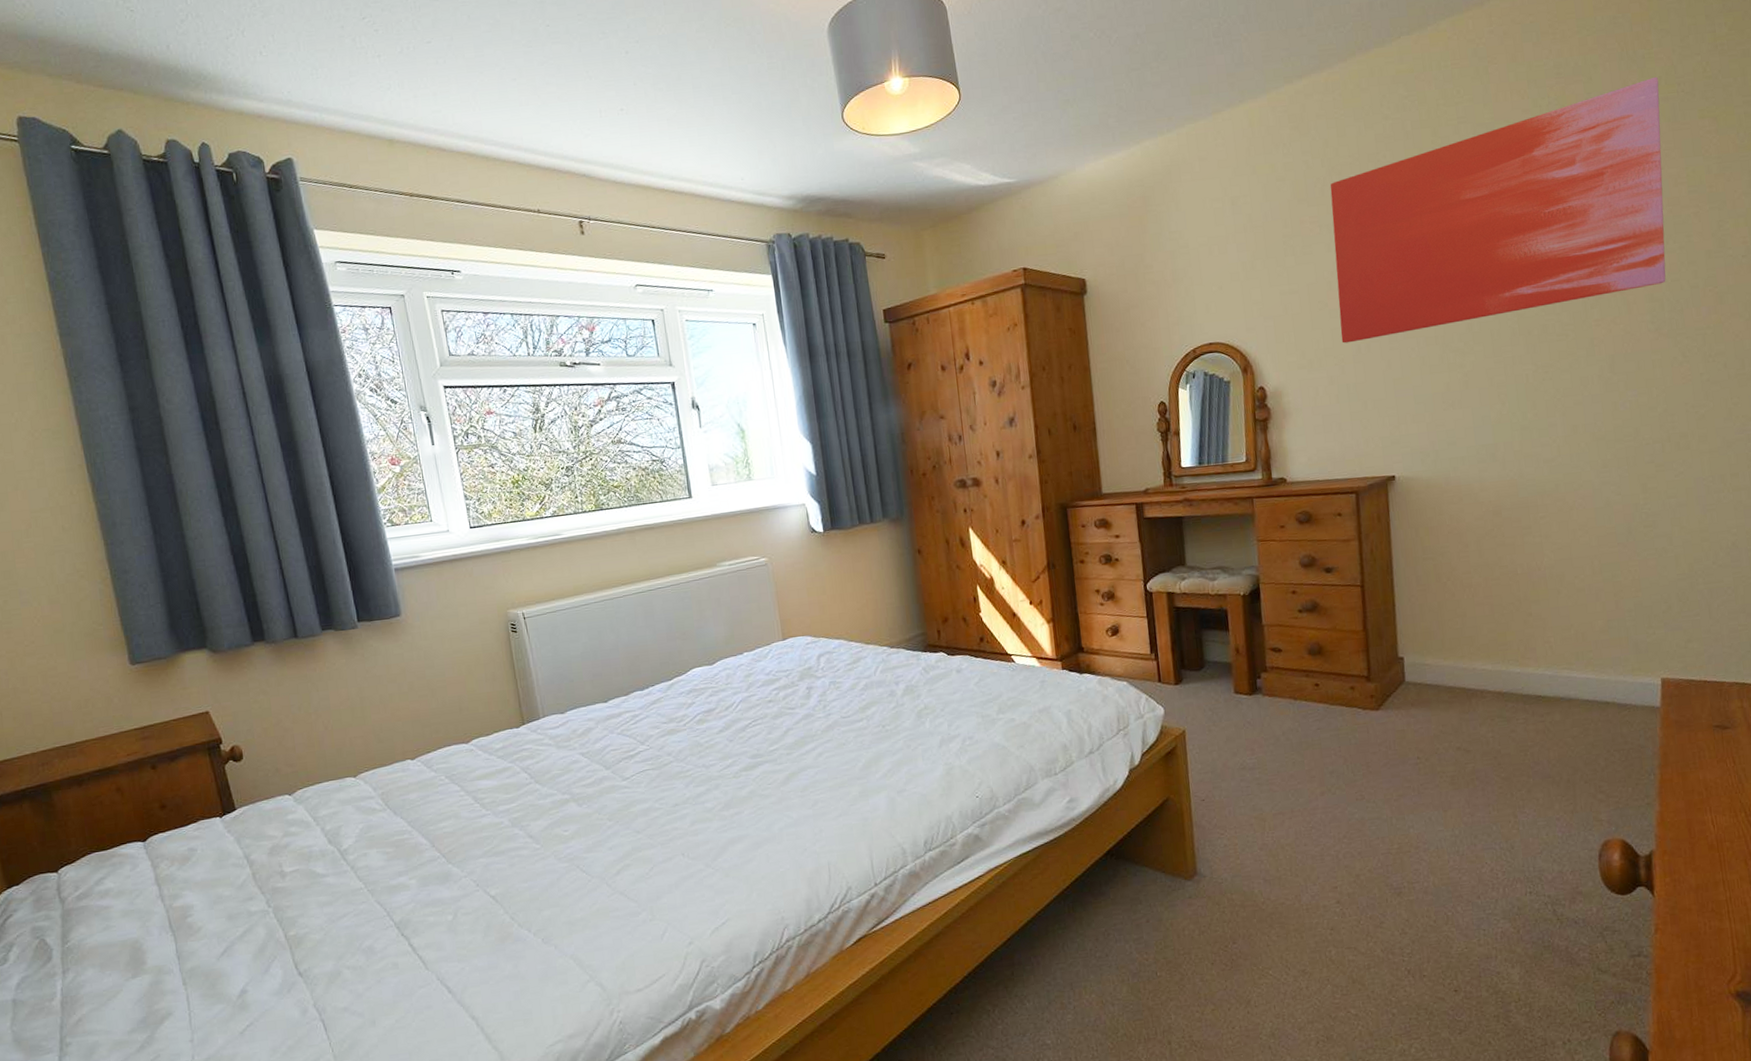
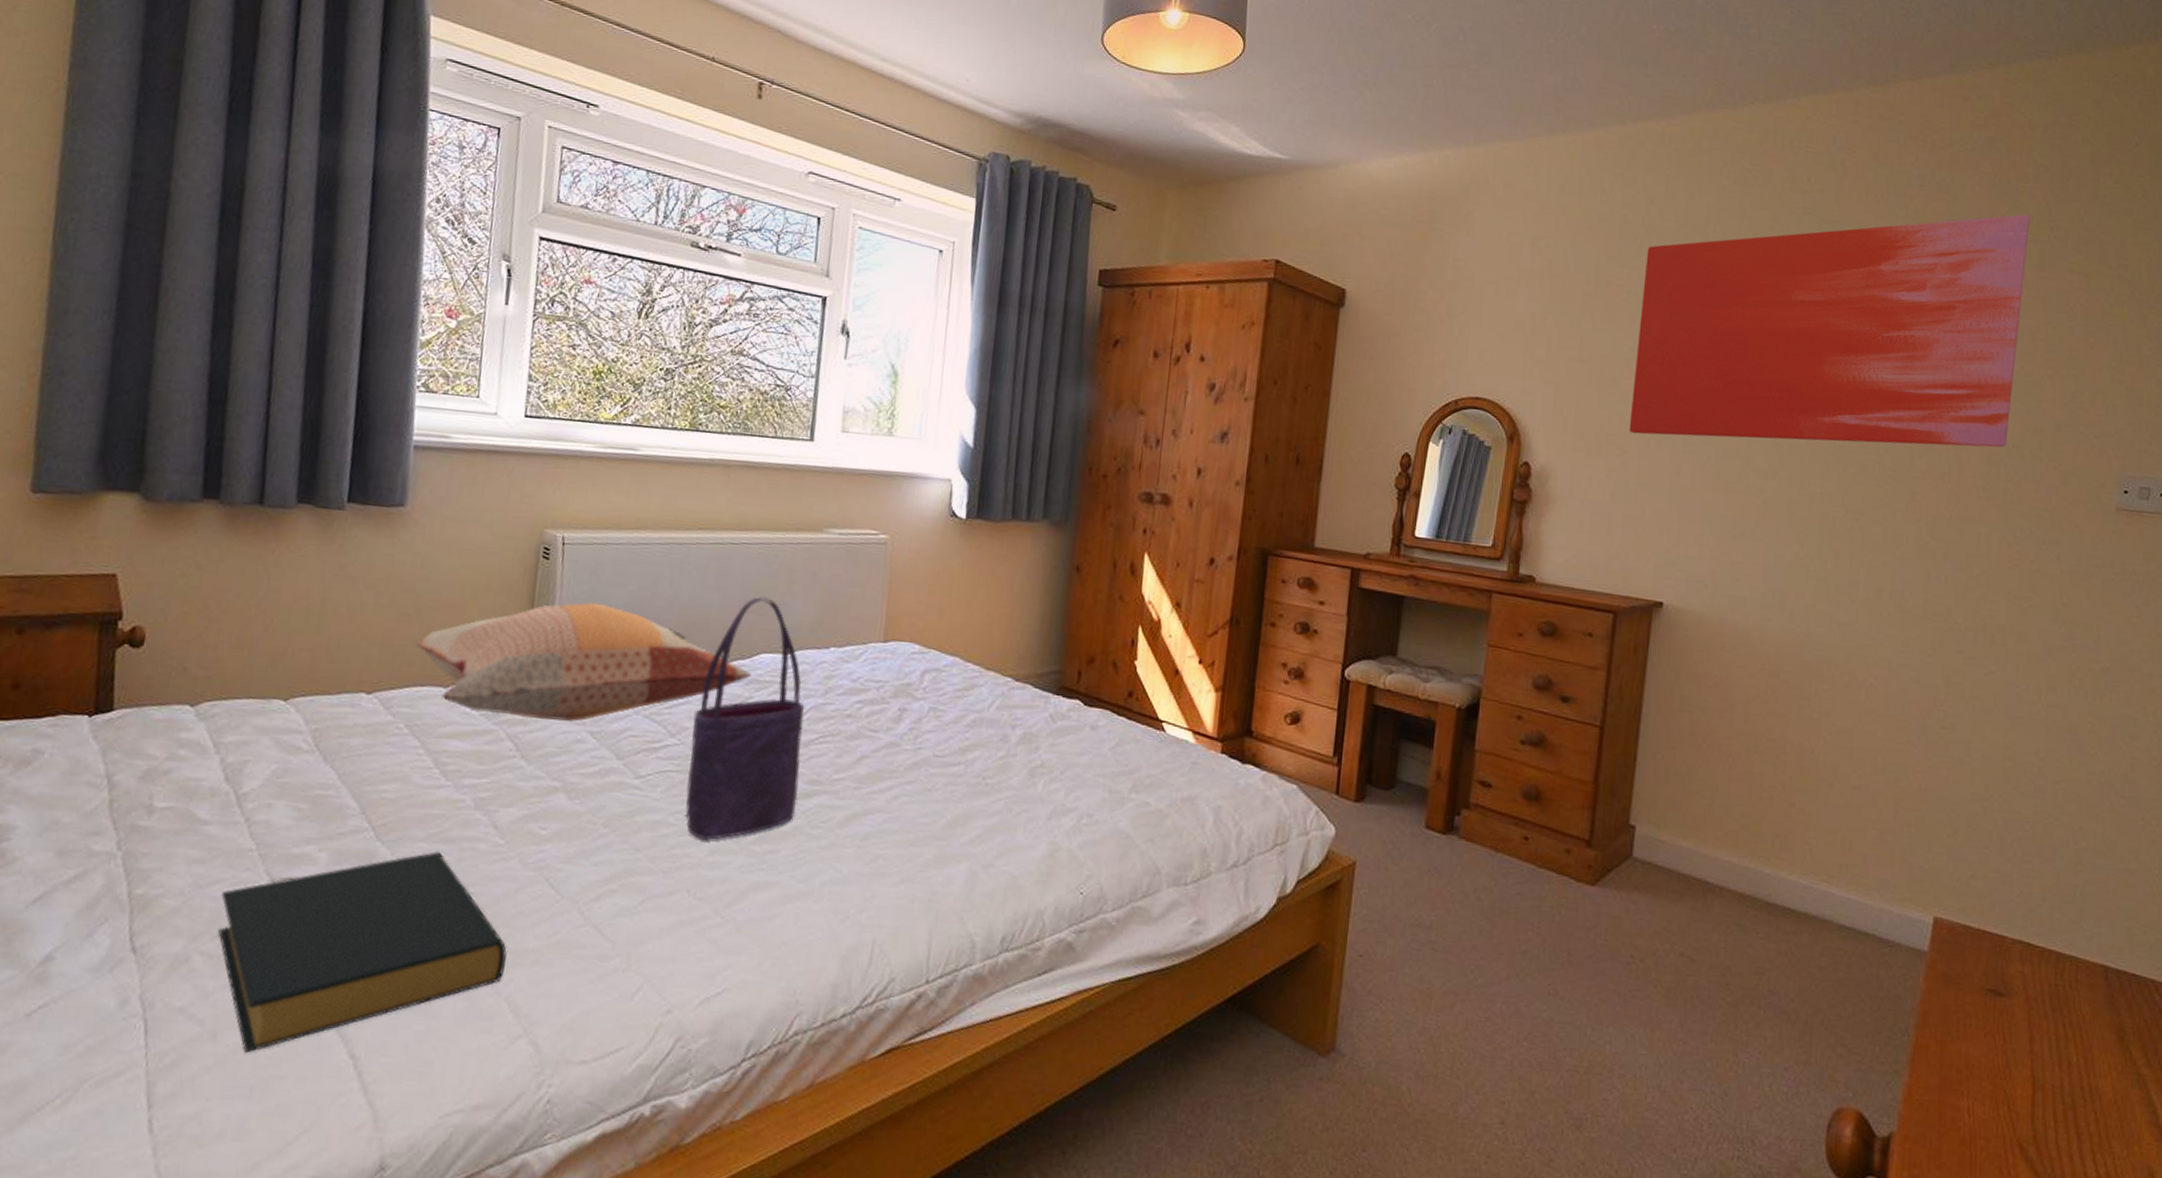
hardback book: none [349,863,565,1031] -> present [217,851,508,1054]
decorative pillow: none [436,656,690,757] -> present [415,601,752,721]
tote bag: none [654,625,748,816] -> present [685,596,805,841]

